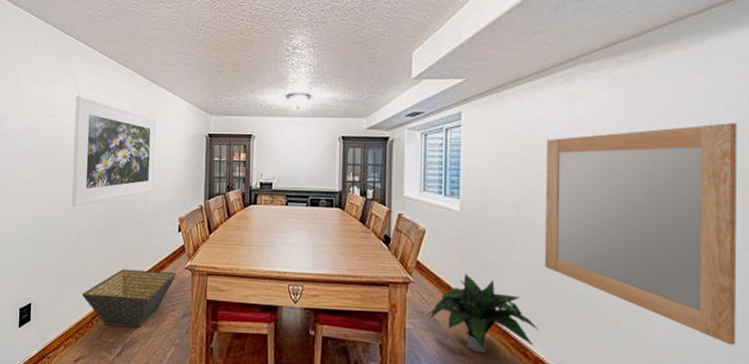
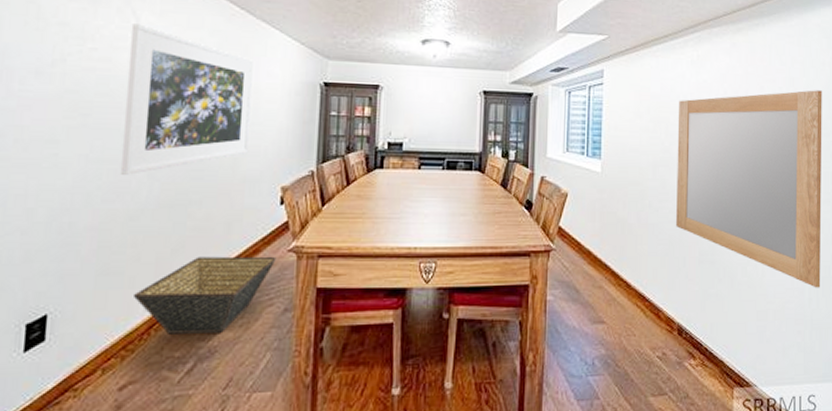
potted plant: present [427,273,539,353] -> none [568,237,670,319]

